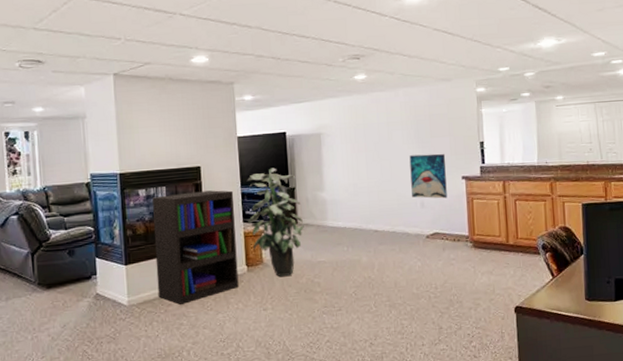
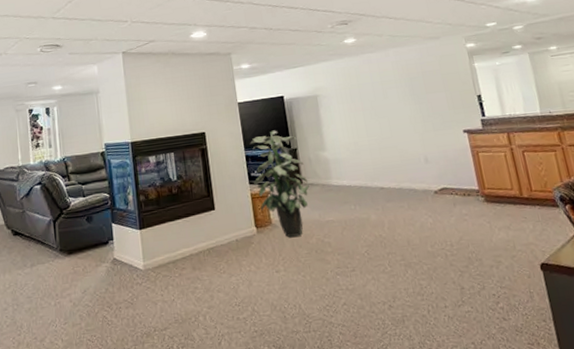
bookshelf: present [152,190,239,304] -> none [162,154,250,268]
wall art: present [409,153,447,199] -> none [407,109,451,154]

